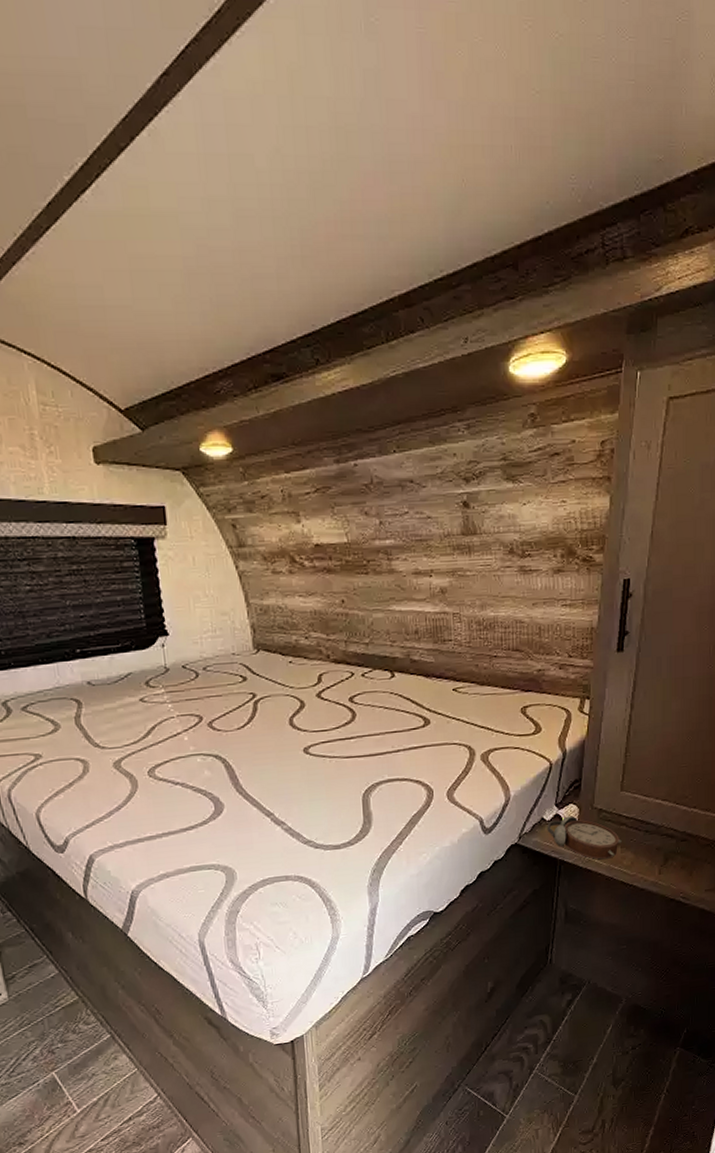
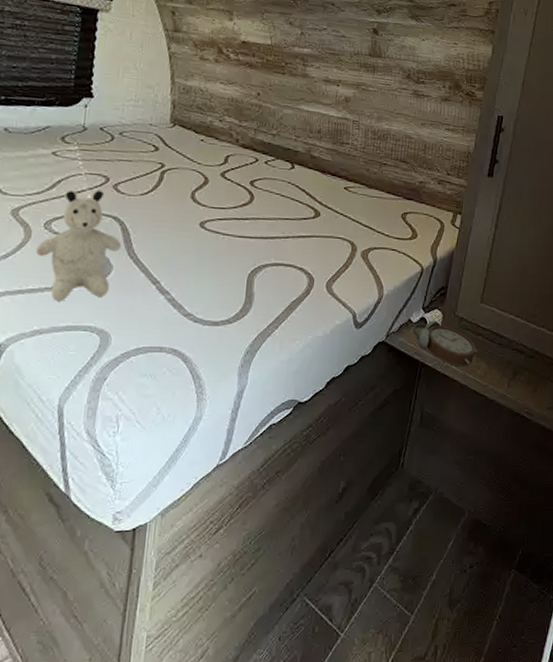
stuffed animal: none [145,730,229,845] -> present [36,189,122,301]

